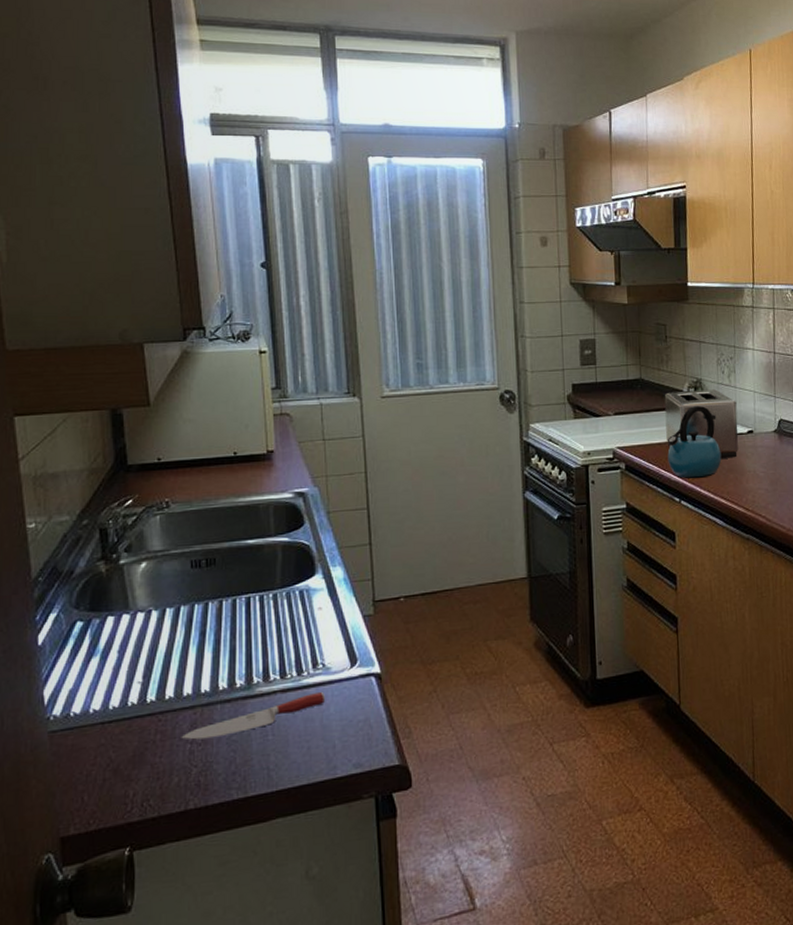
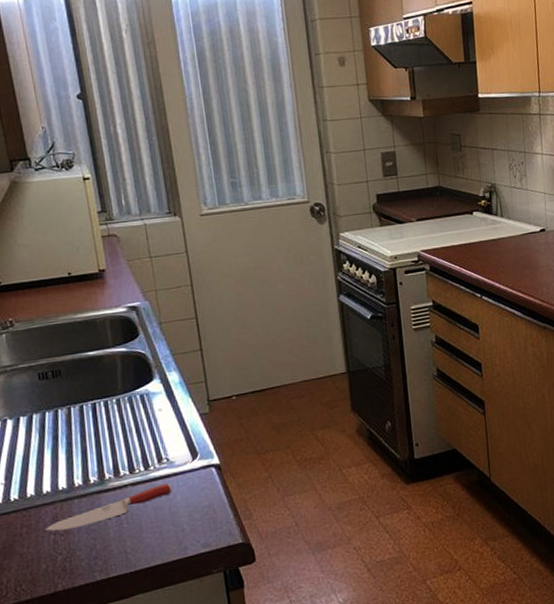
toaster: present [664,389,738,459] -> none [462,193,532,256]
kettle: present [667,405,722,480] -> none [467,208,518,277]

